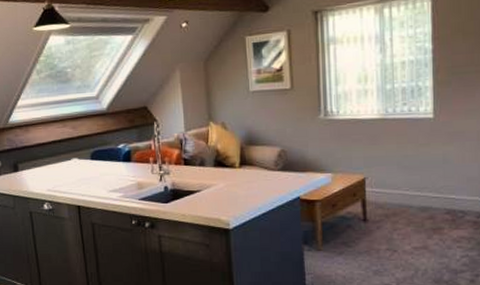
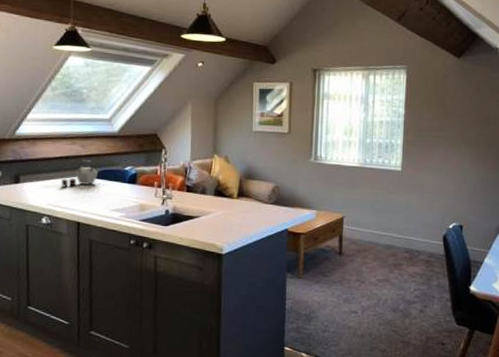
kettle: none [57,142,91,172] -> present [61,160,98,187]

